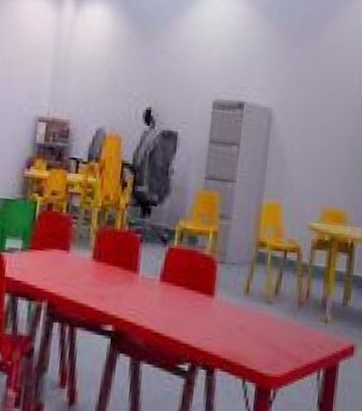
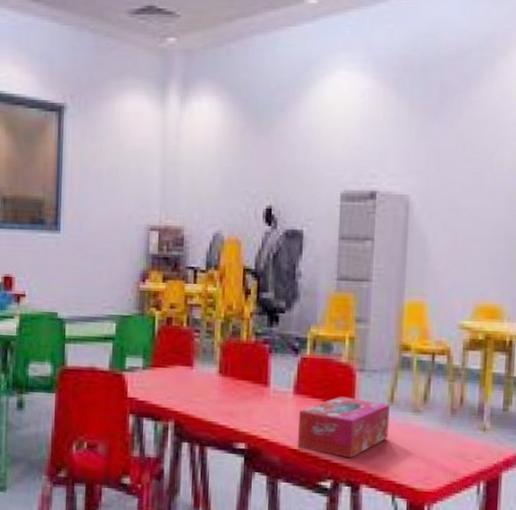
tissue box: none [160,285,245,344] -> present [297,396,390,459]

